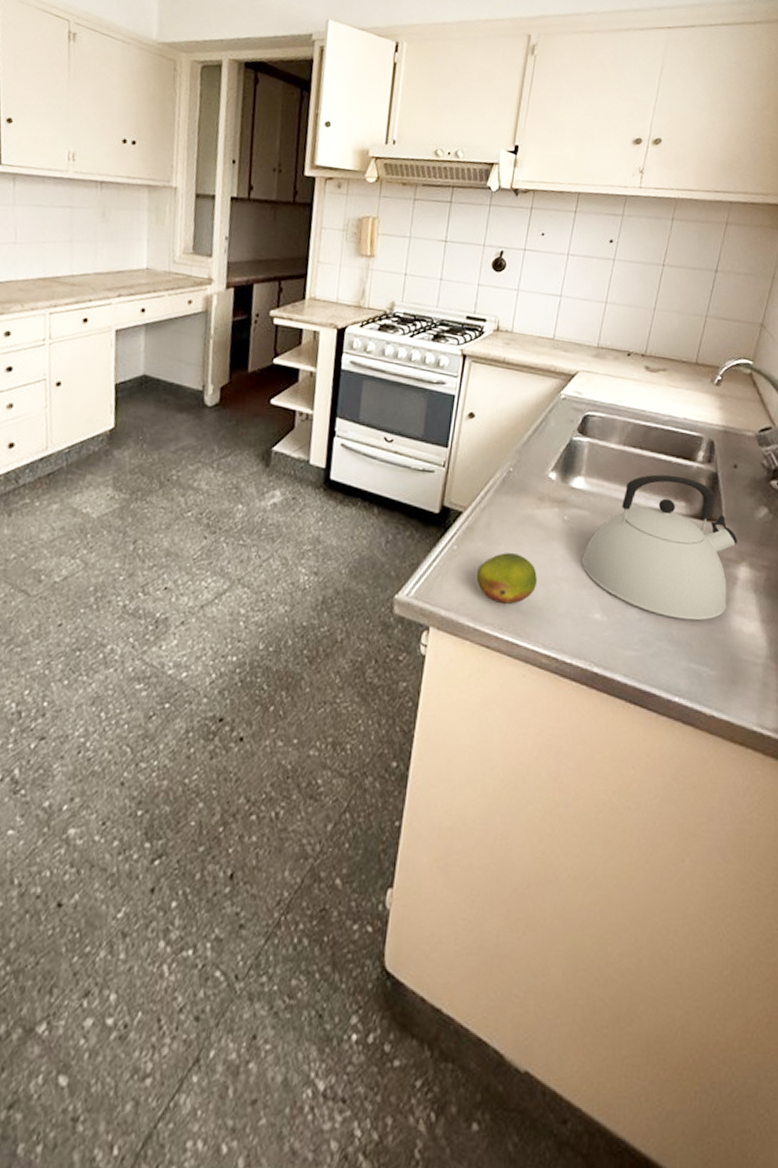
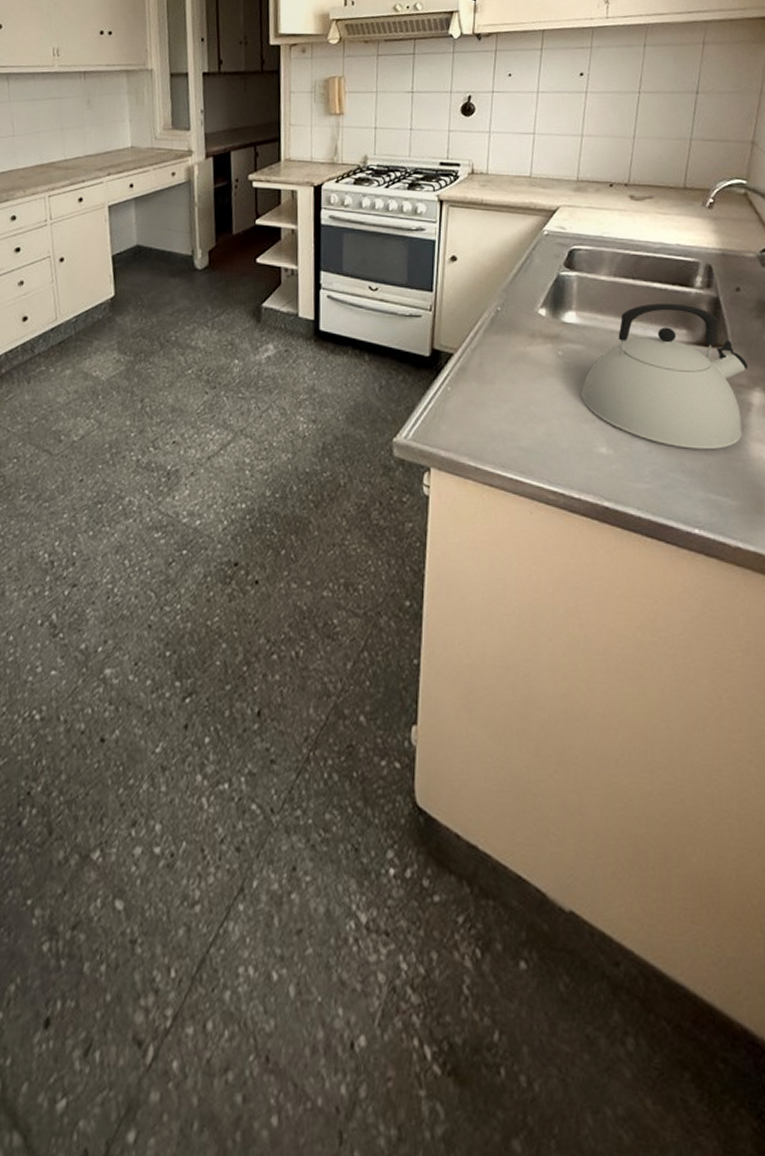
fruit: present [476,553,537,605] -> none [473,391,536,443]

